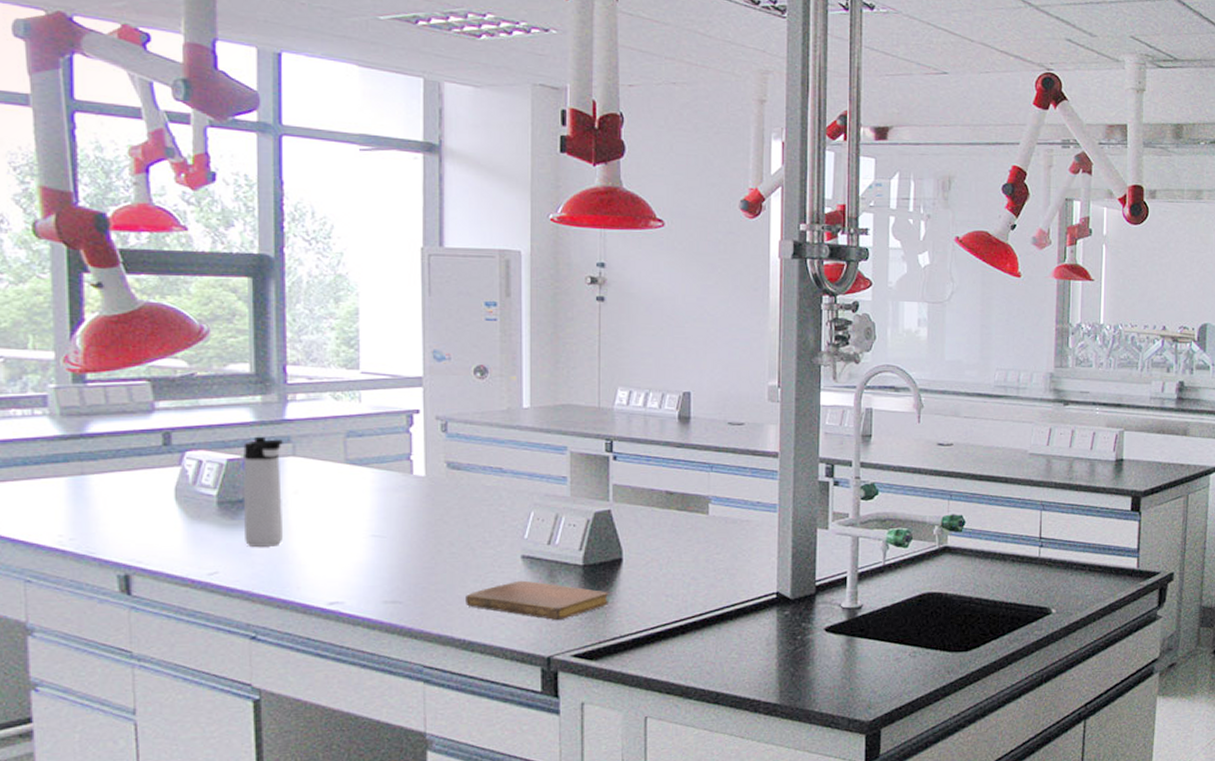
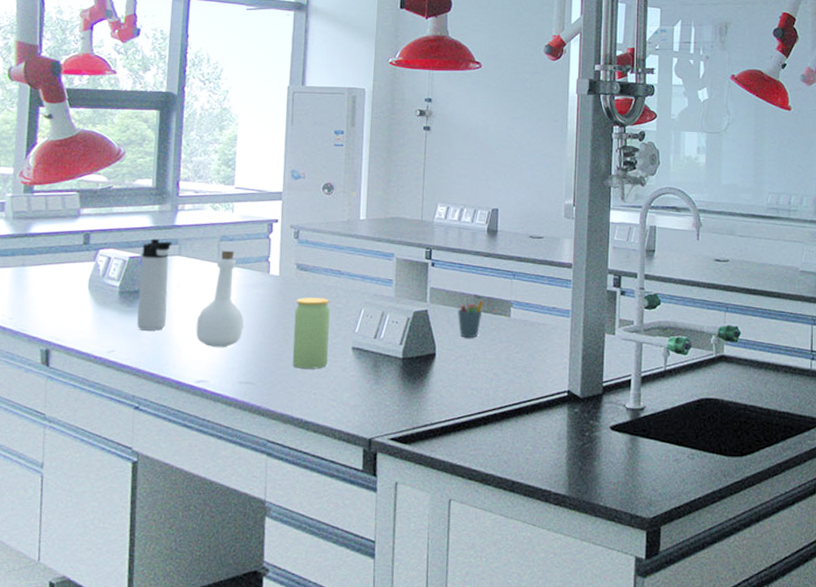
bottle: none [323,448,384,564] -> present [196,250,244,348]
jar: none [448,501,492,583] -> present [292,297,330,369]
notebook: present [466,580,608,621] -> none [305,369,422,407]
pen holder: none [646,491,677,538] -> present [457,294,484,337]

